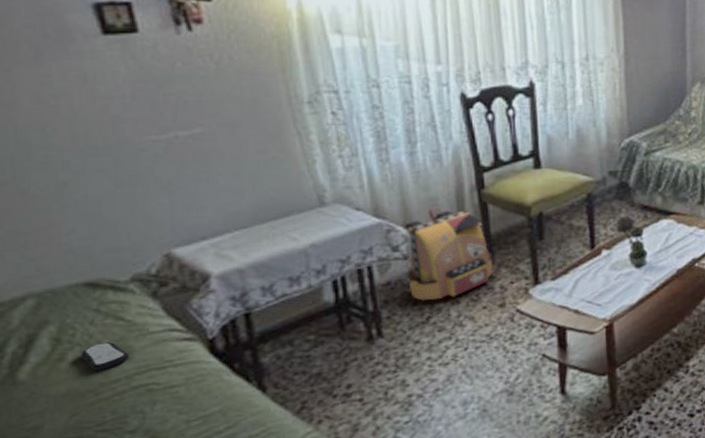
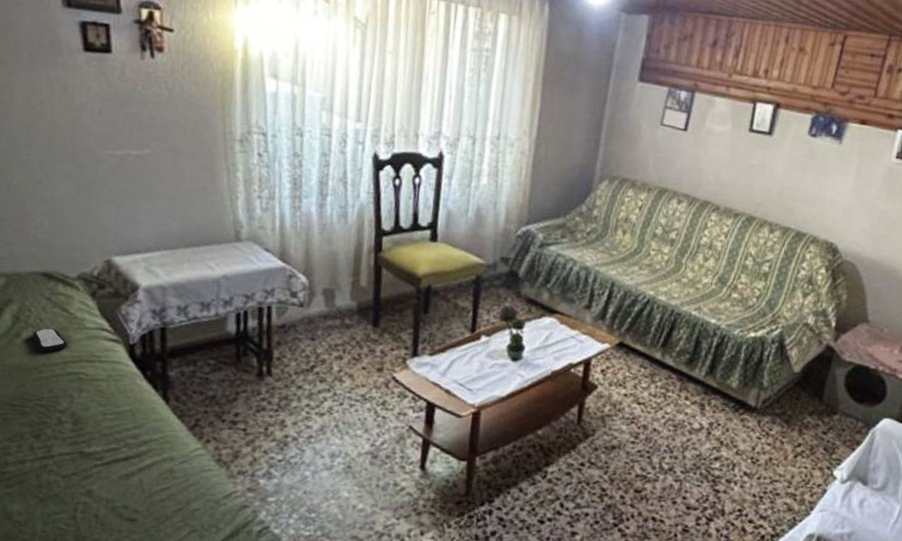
backpack: present [402,206,493,302] -> none [300,260,379,352]

